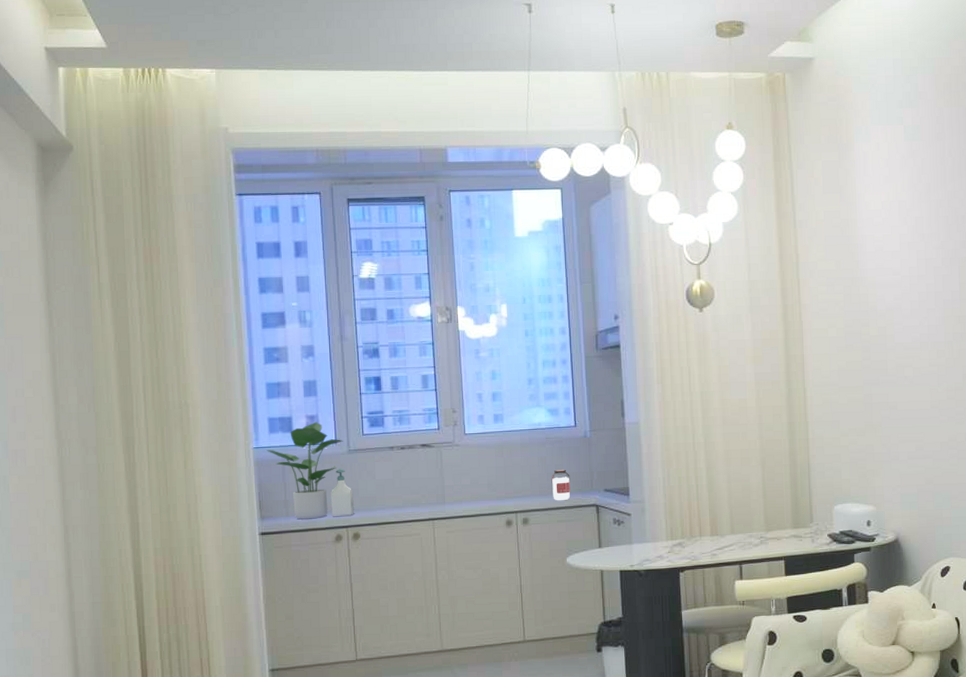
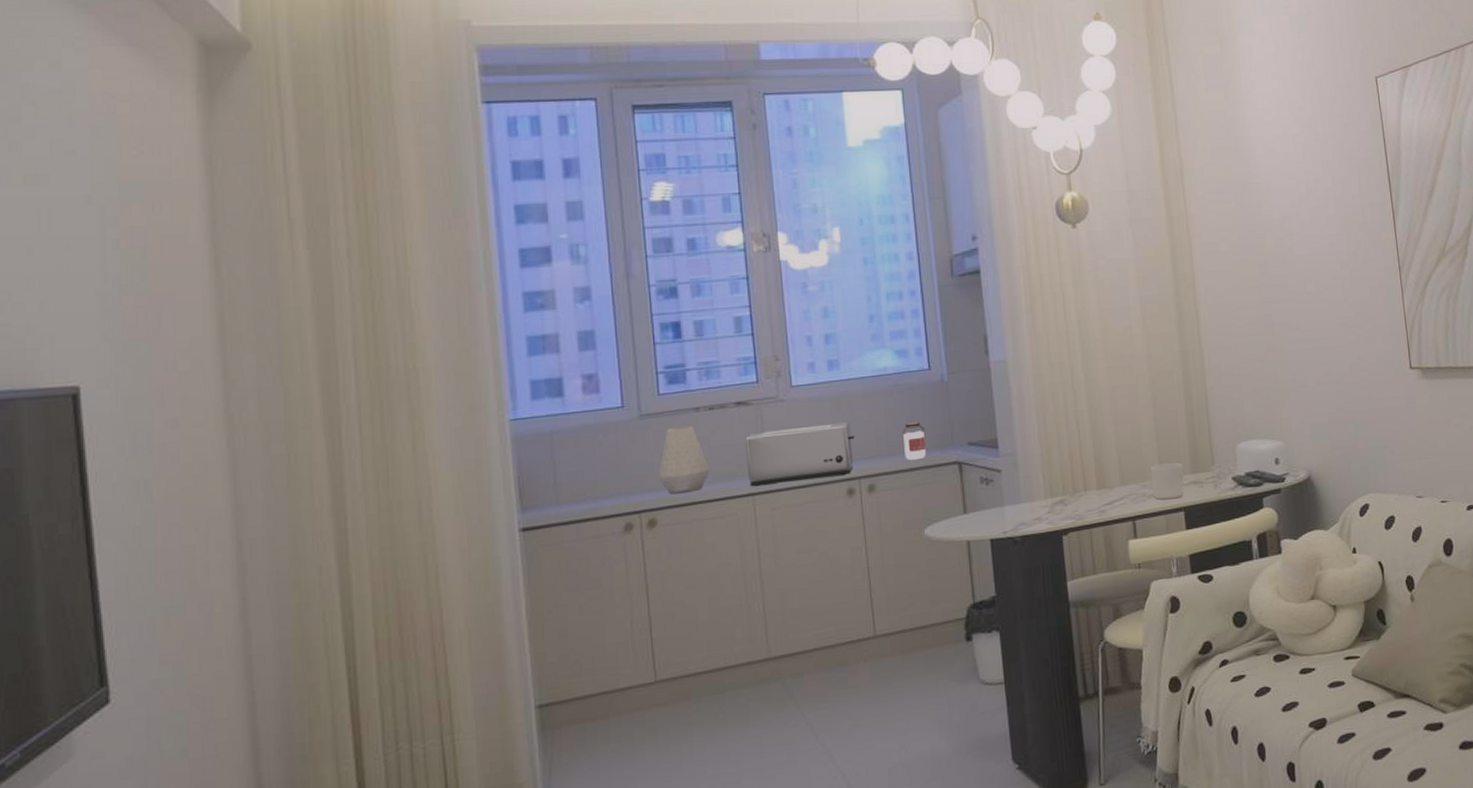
potted plant: present [267,421,343,520] -> none [528,382,632,508]
soap bottle: present [331,469,354,517] -> none [617,439,649,501]
vase: none [361,461,401,515] -> present [658,425,711,495]
toaster: none [428,466,514,513] -> present [745,422,855,487]
mug: none [757,518,786,549] -> present [1150,462,1184,501]

